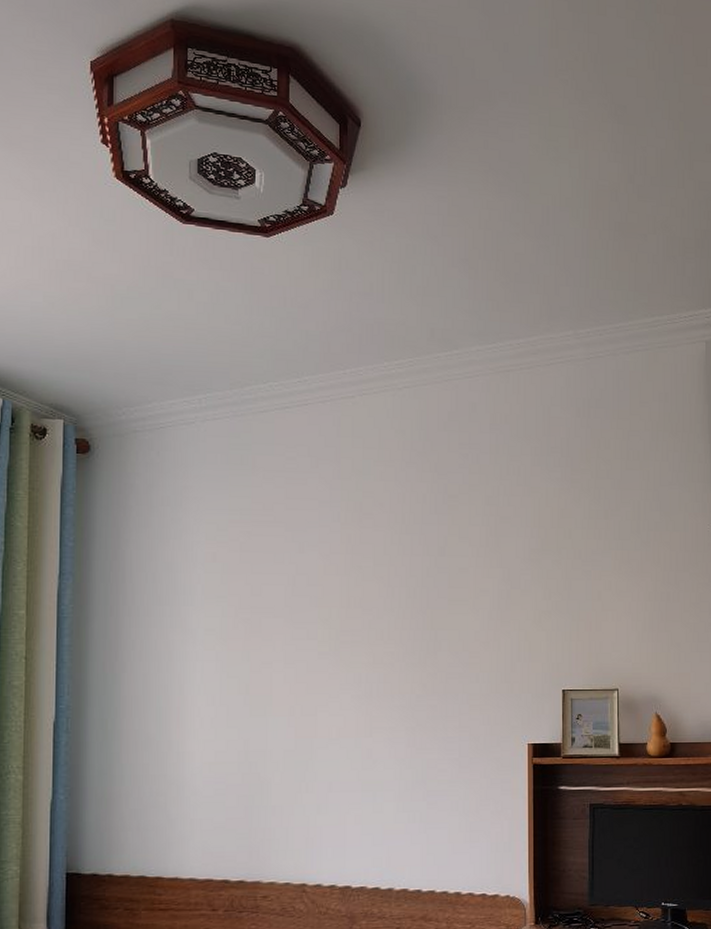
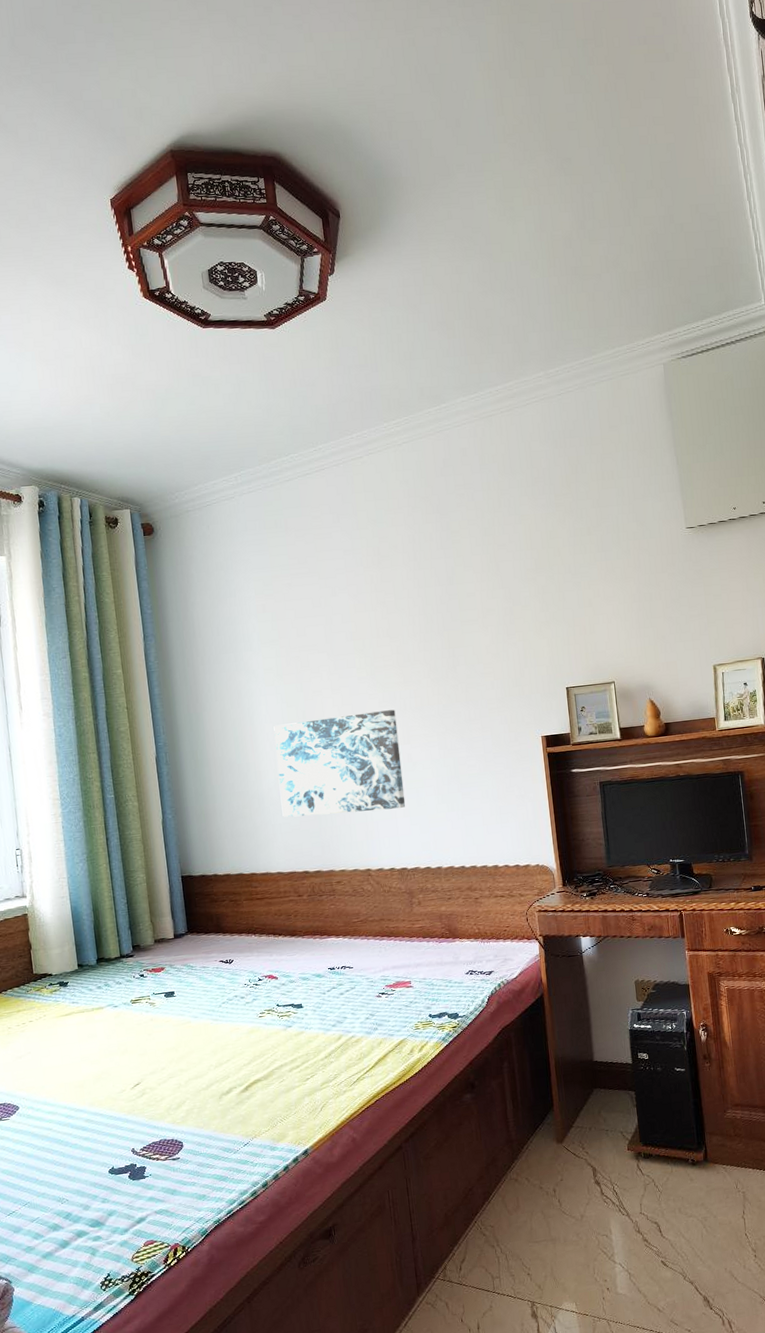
wall art: none [205,694,359,814] -> present [273,709,406,817]

